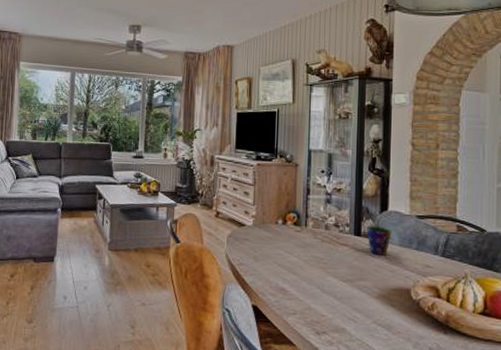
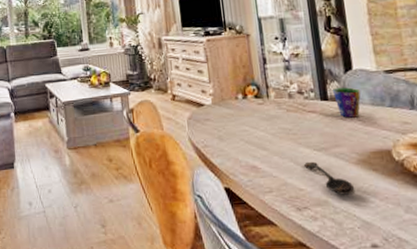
spoon: none [328,290,372,327] -> present [303,161,355,196]

